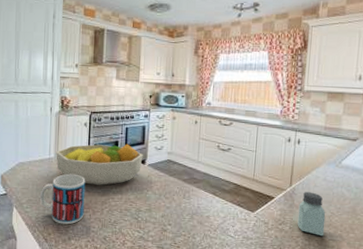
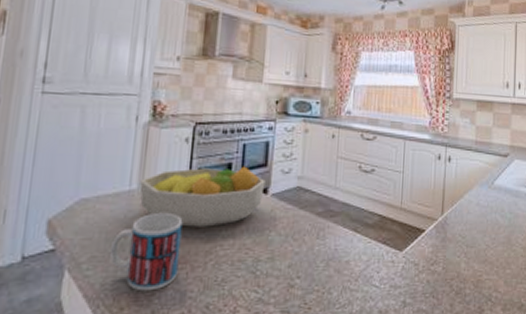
saltshaker: present [297,192,326,237] -> none [451,221,481,276]

